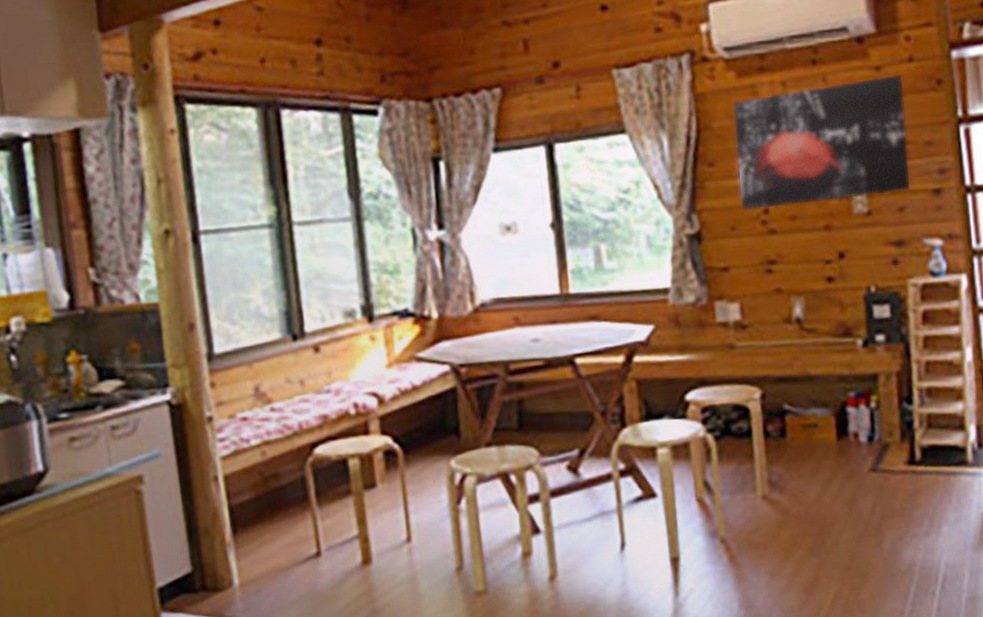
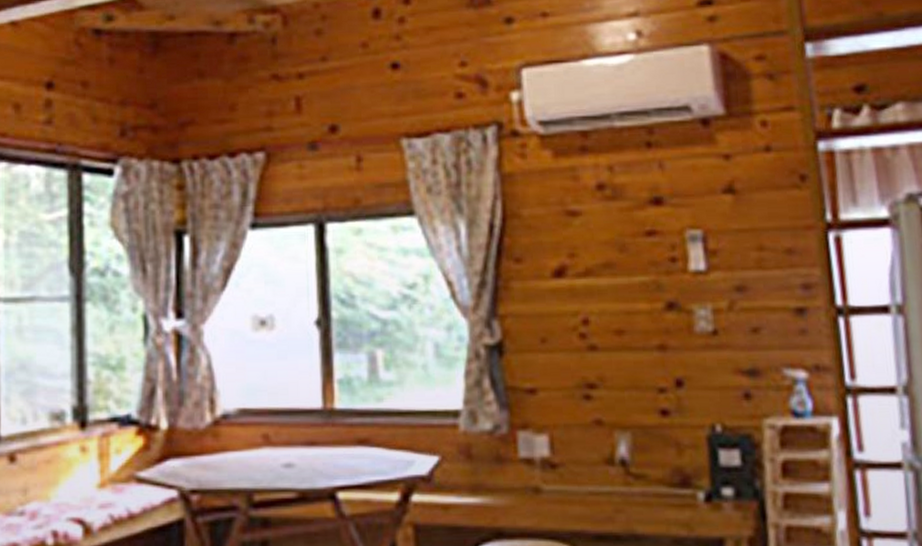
wall art: present [731,73,912,211] -> none [546,164,769,320]

